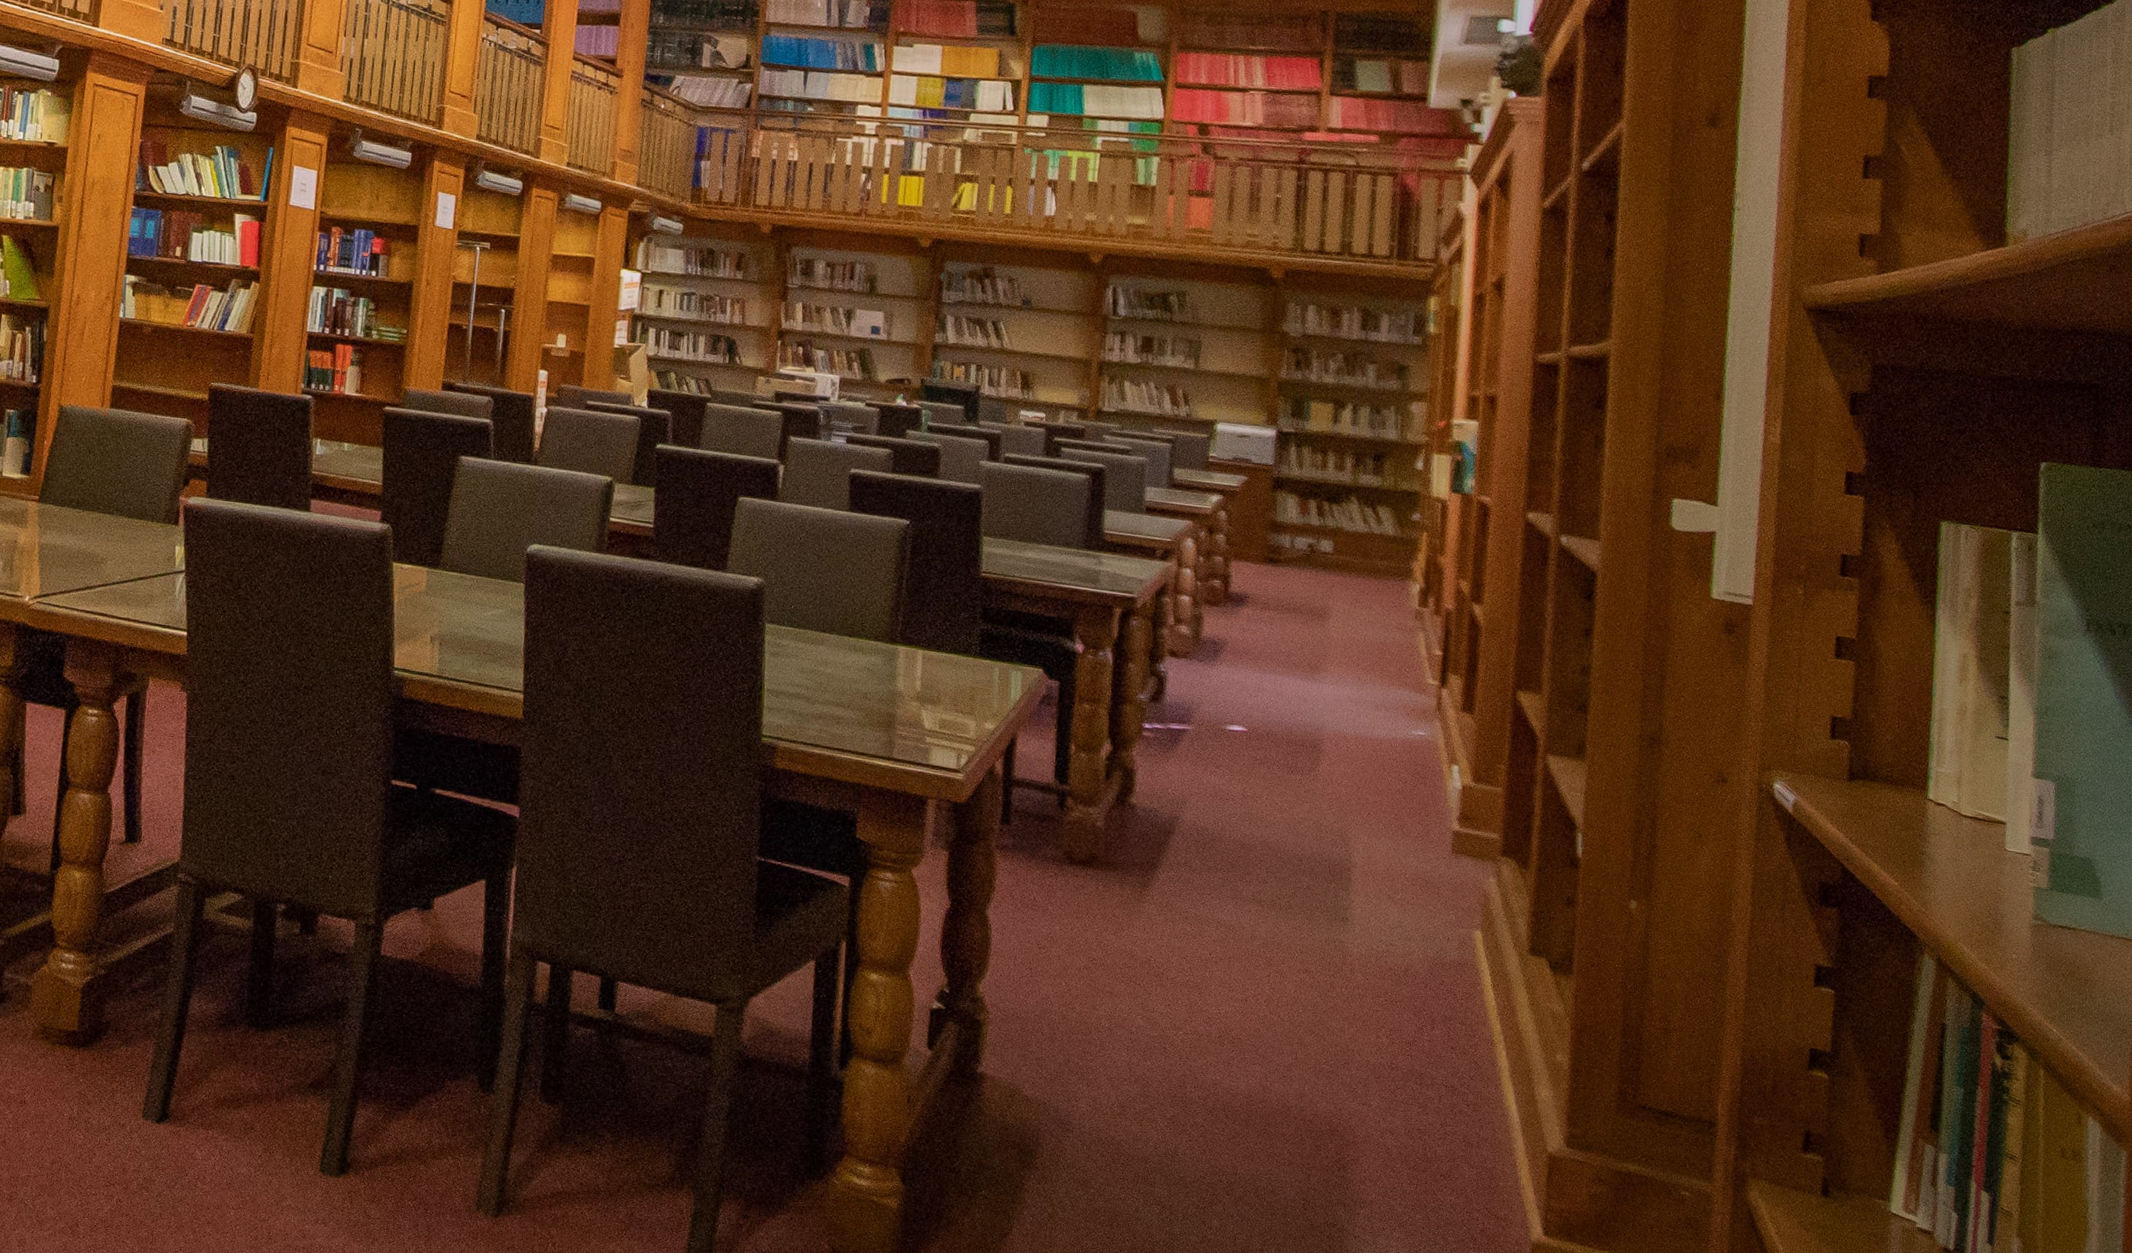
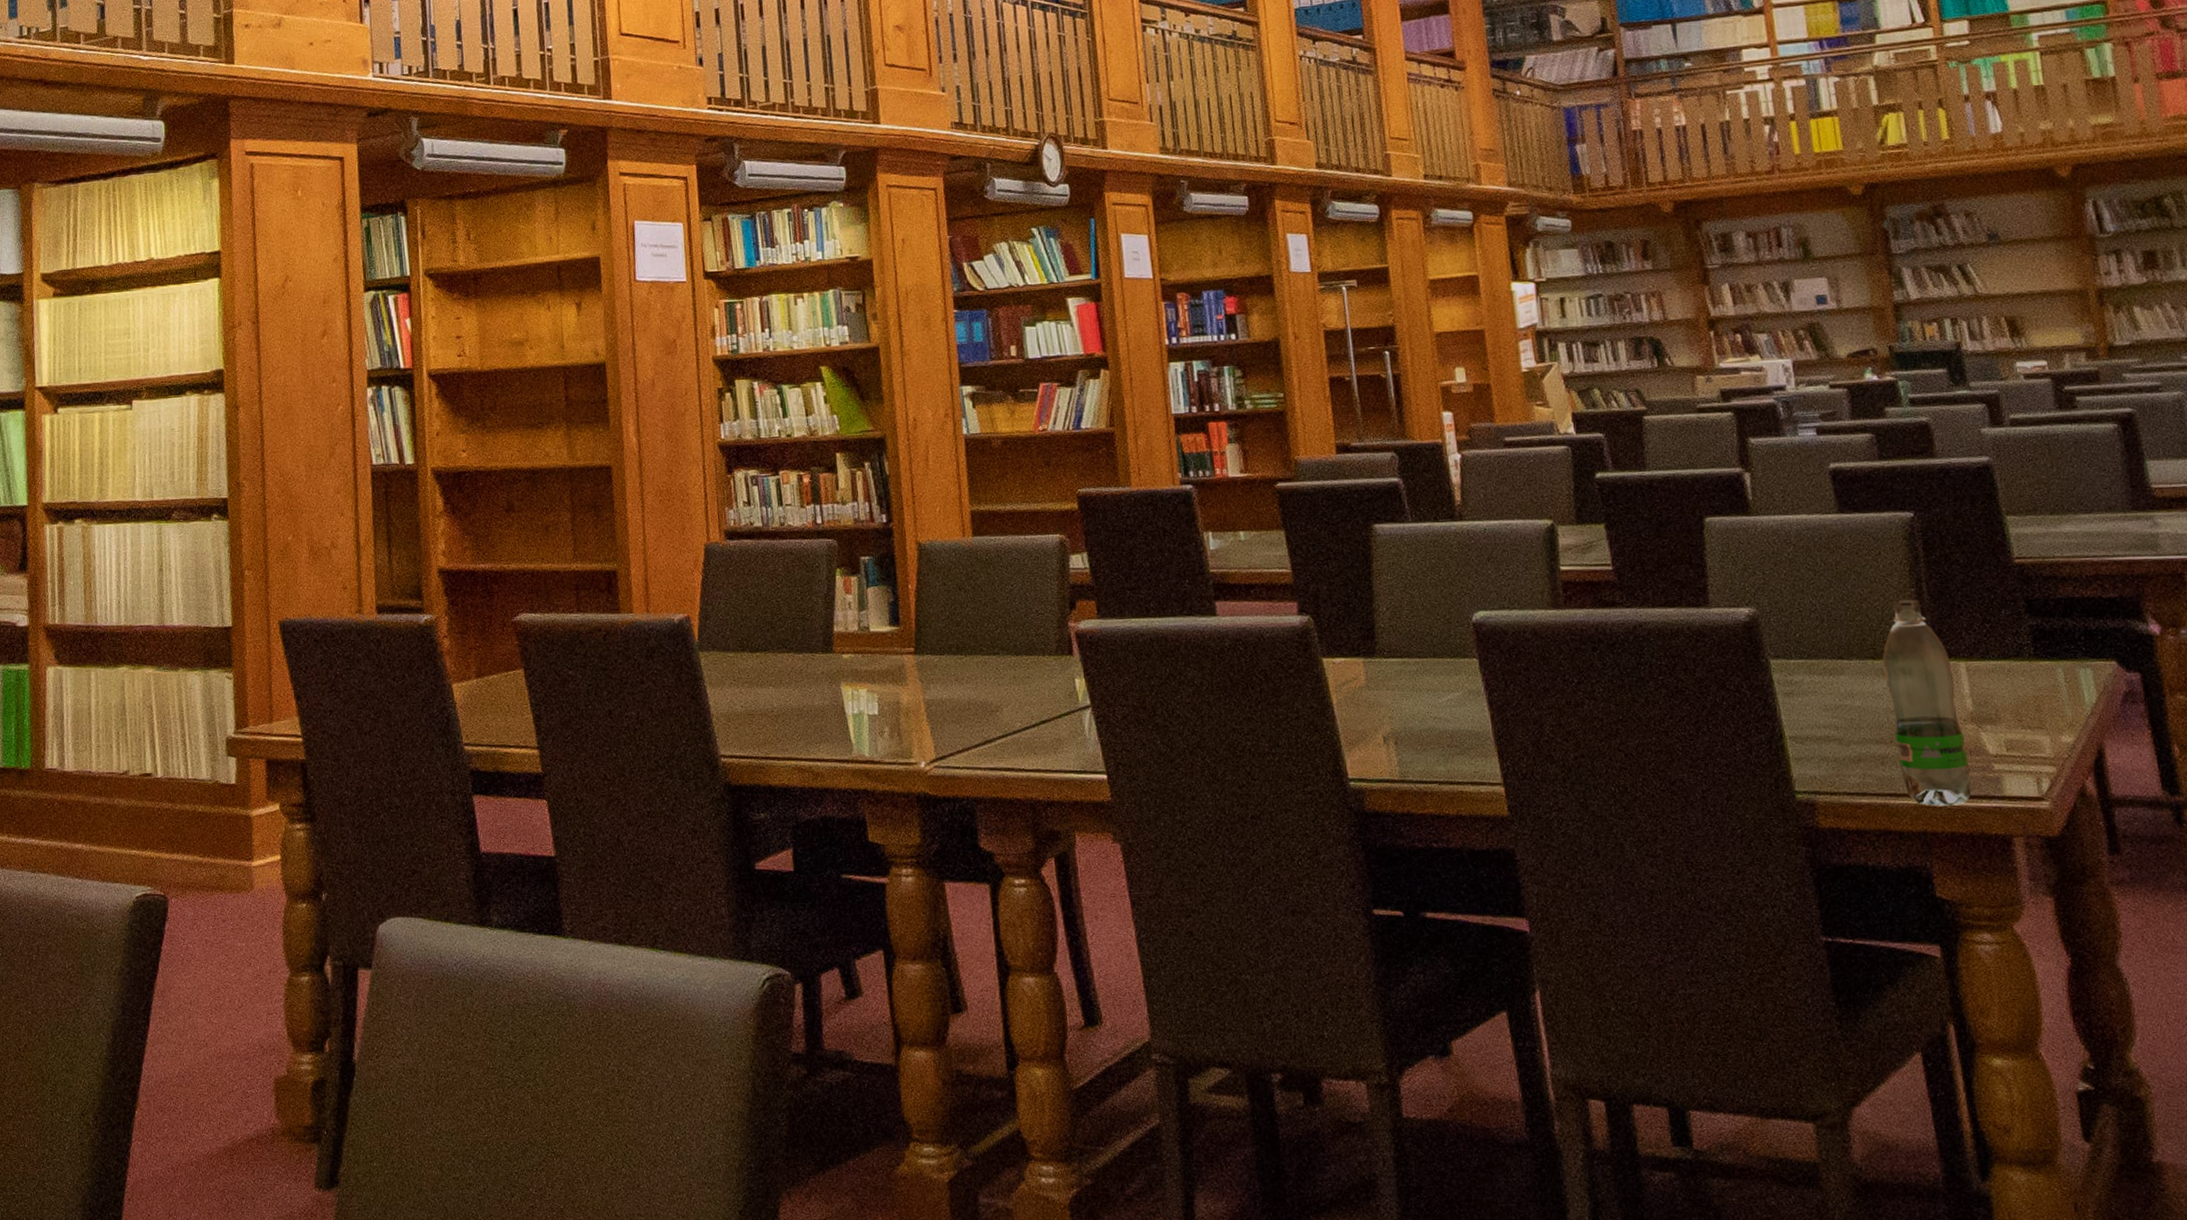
bottle: none [851,591,911,766] -> present [1882,599,1972,806]

